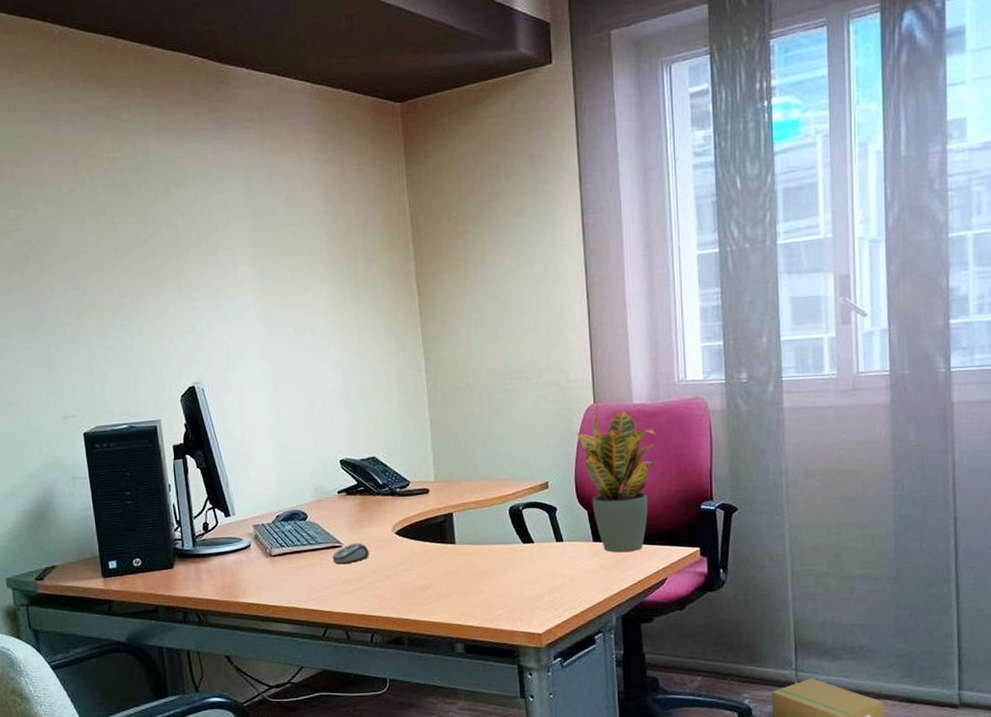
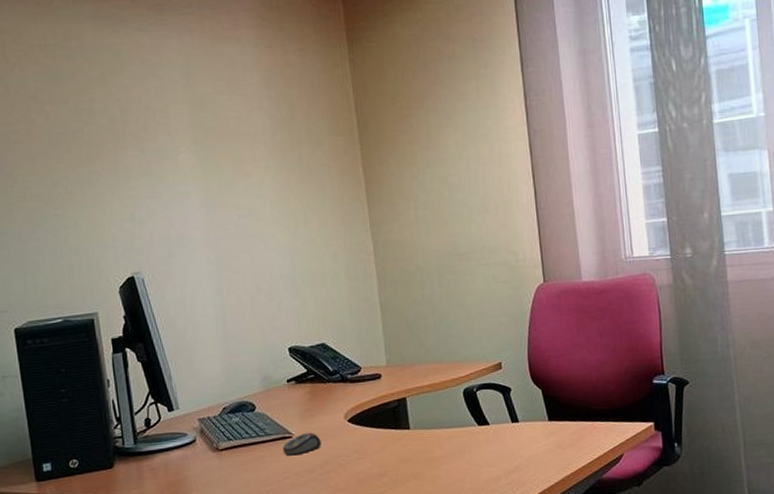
potted plant: present [577,404,657,553] -> none [528,283,607,431]

